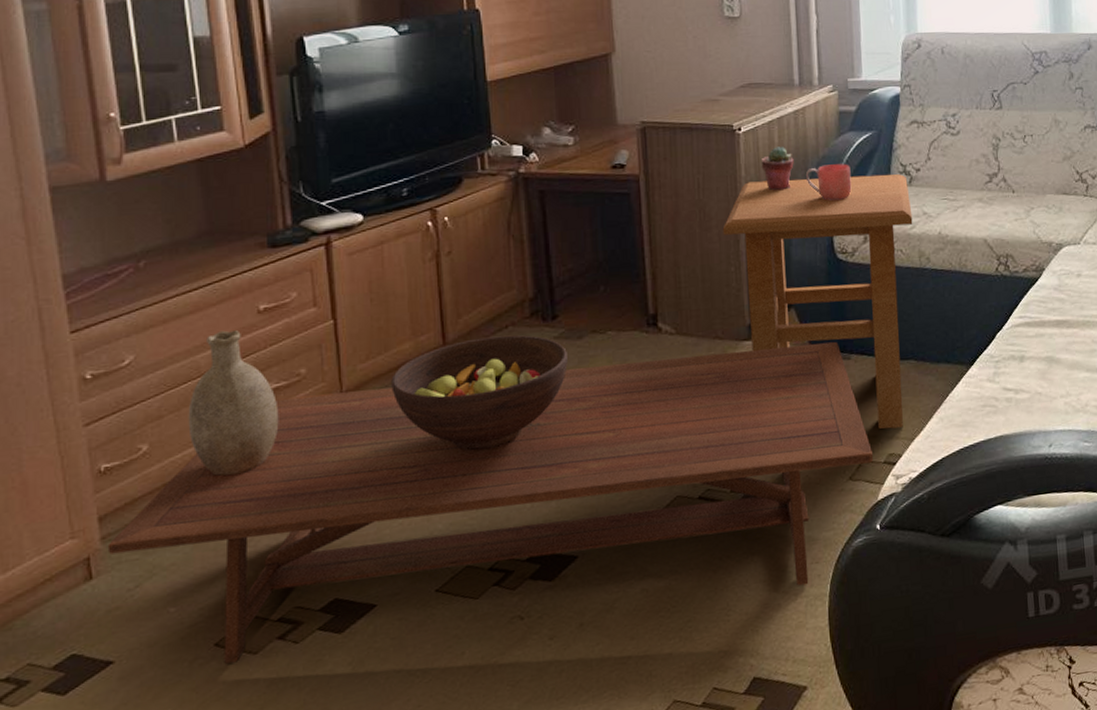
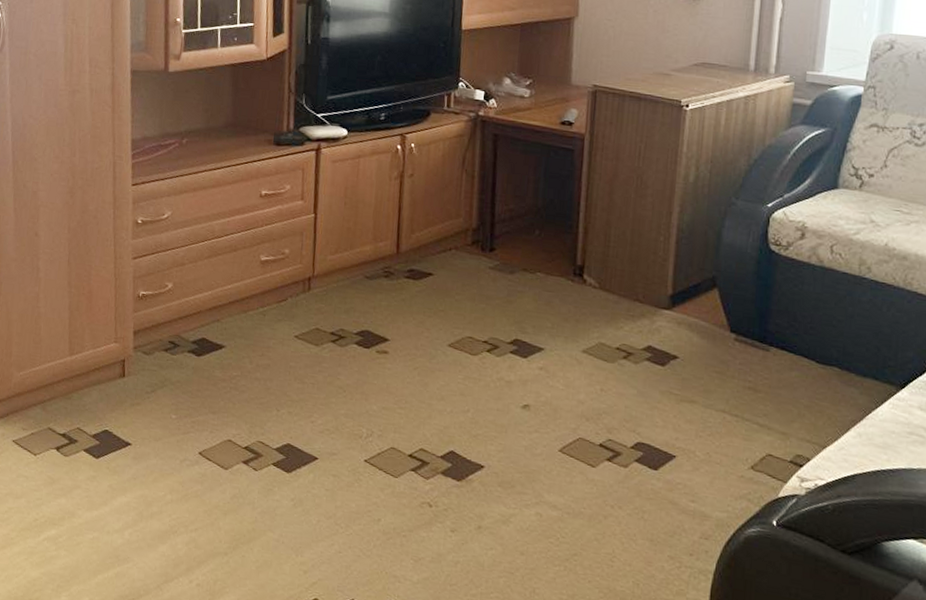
coffee table: present [107,341,874,664] -> none [137,270,780,557]
decorative vase: present [188,330,279,476] -> none [201,205,266,323]
fruit bowl: present [391,334,568,450] -> none [351,254,499,352]
side table: present [722,174,913,429] -> none [657,158,858,432]
potted succulent: present [761,146,794,191] -> none [704,128,738,172]
mug: present [805,164,852,201] -> none [748,154,797,192]

